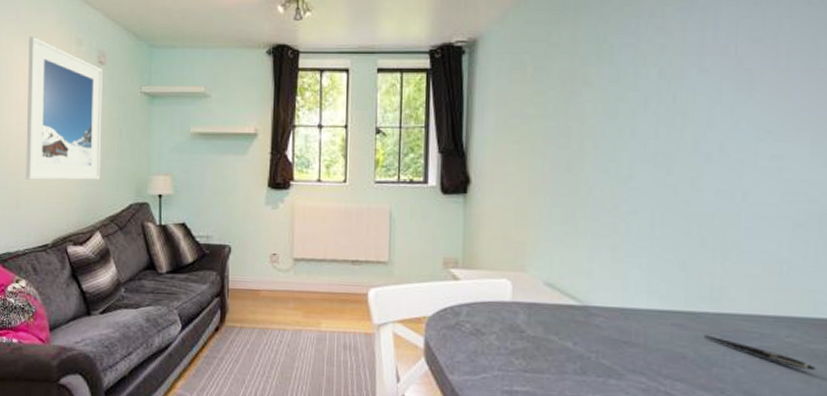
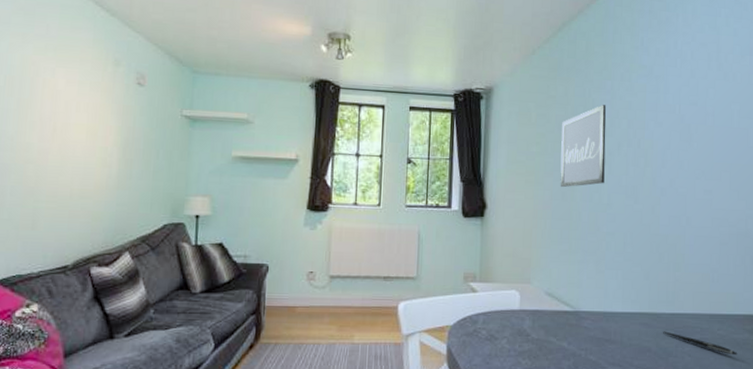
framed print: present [26,36,102,180] -> none [46,52,141,200]
wall art: none [564,51,628,157] -> present [560,105,606,188]

